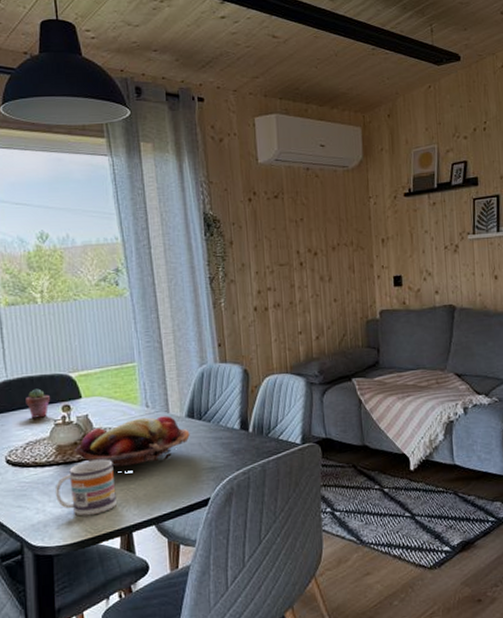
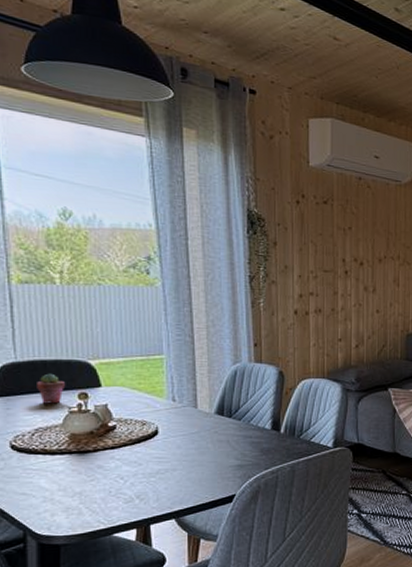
mug: present [56,459,116,516] -> none [67,450,134,507]
fruit basket: present [74,416,190,472] -> none [89,411,218,464]

